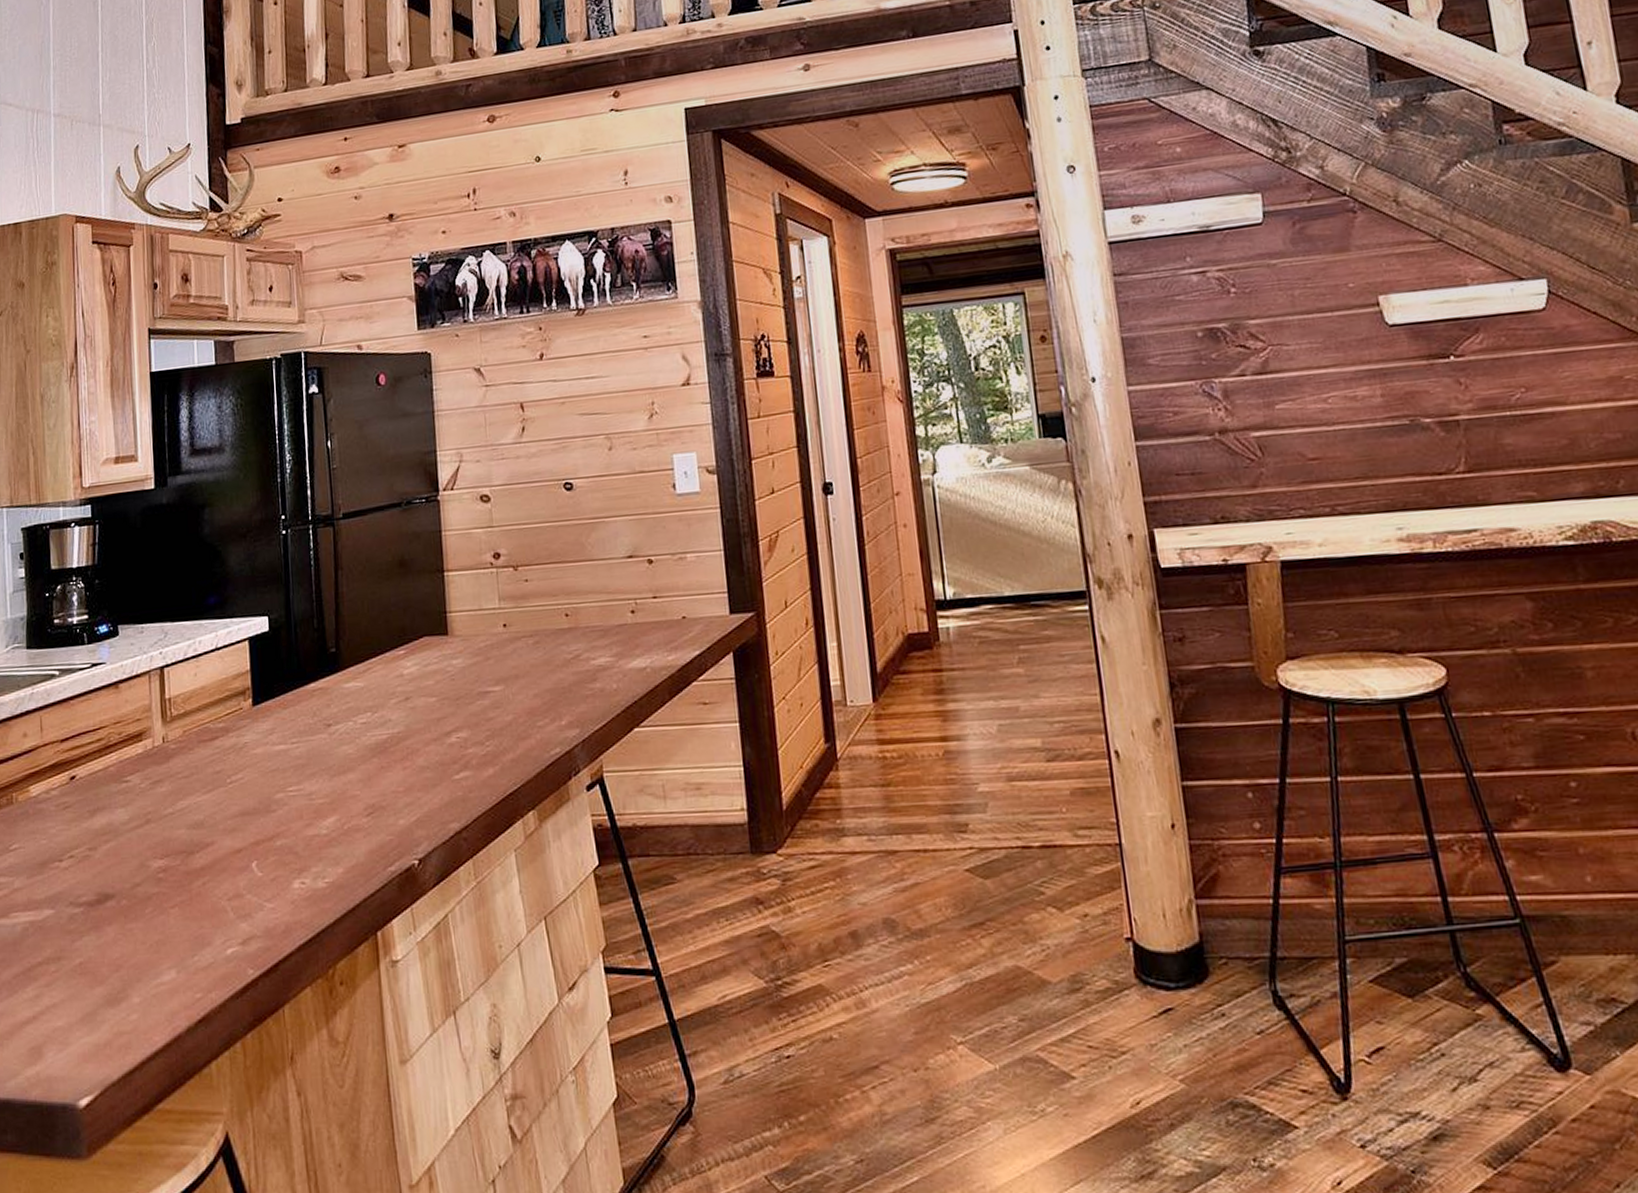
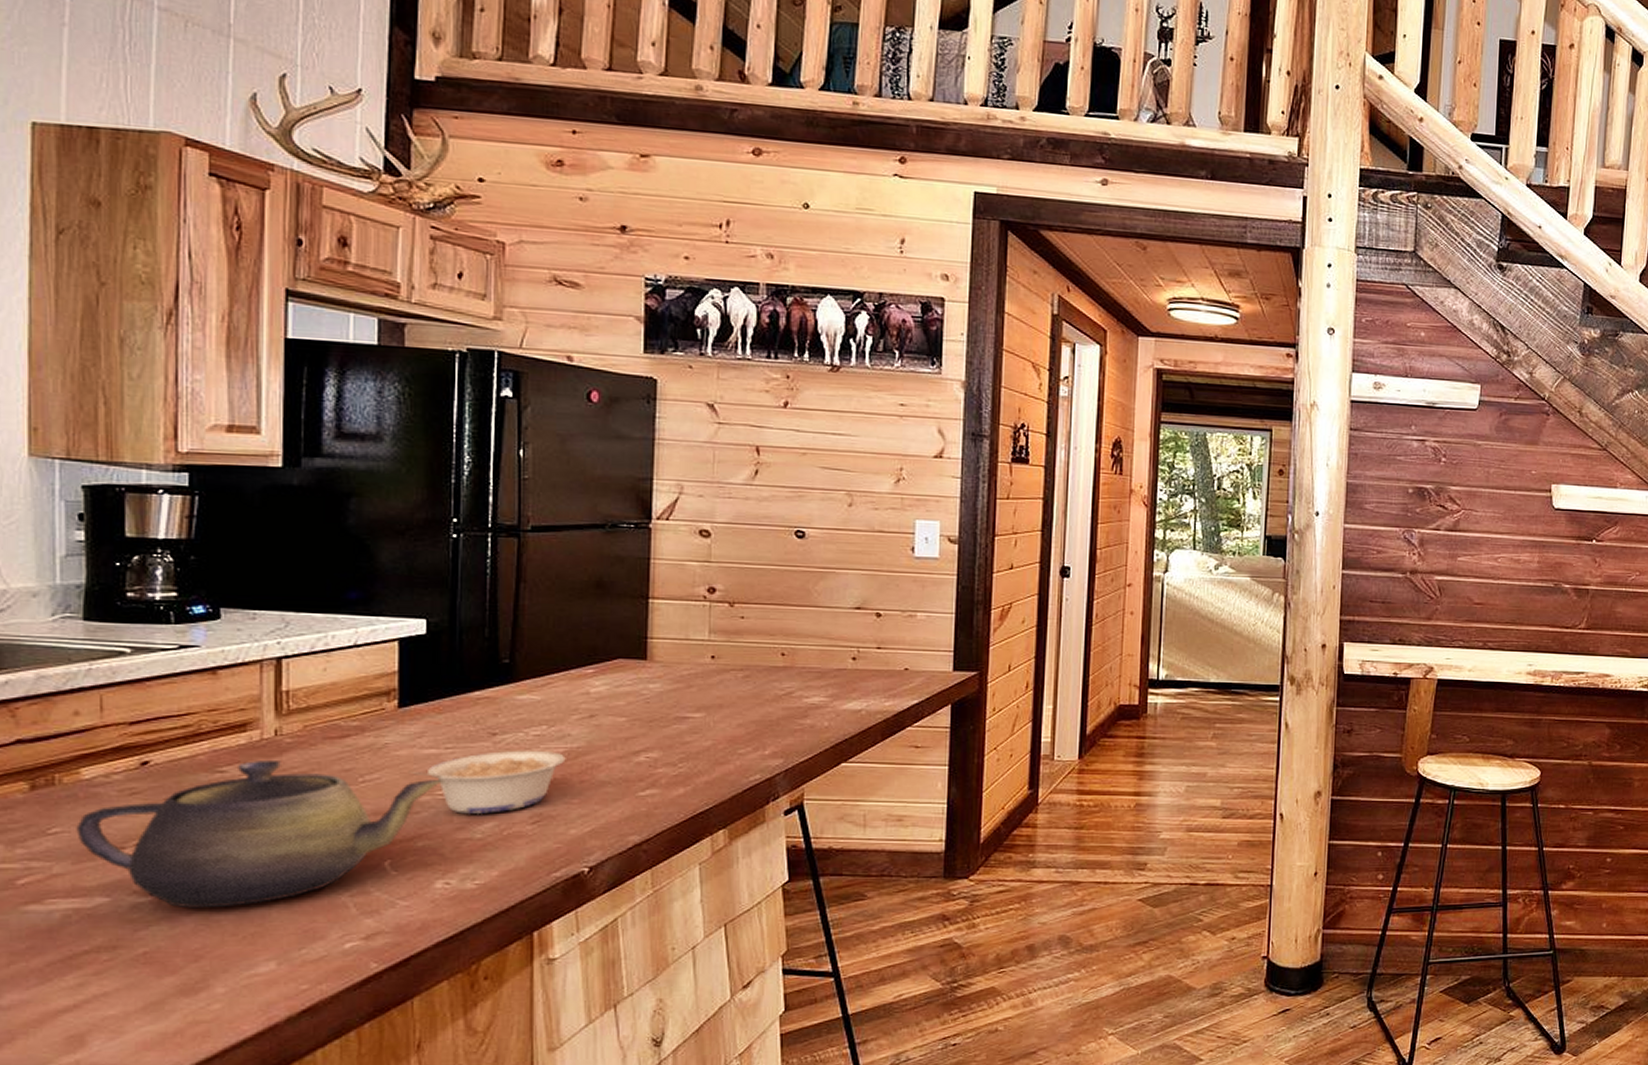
teapot: none [29,766,293,918] -> present [76,759,444,909]
legume: none [264,738,389,810] -> present [408,750,566,815]

